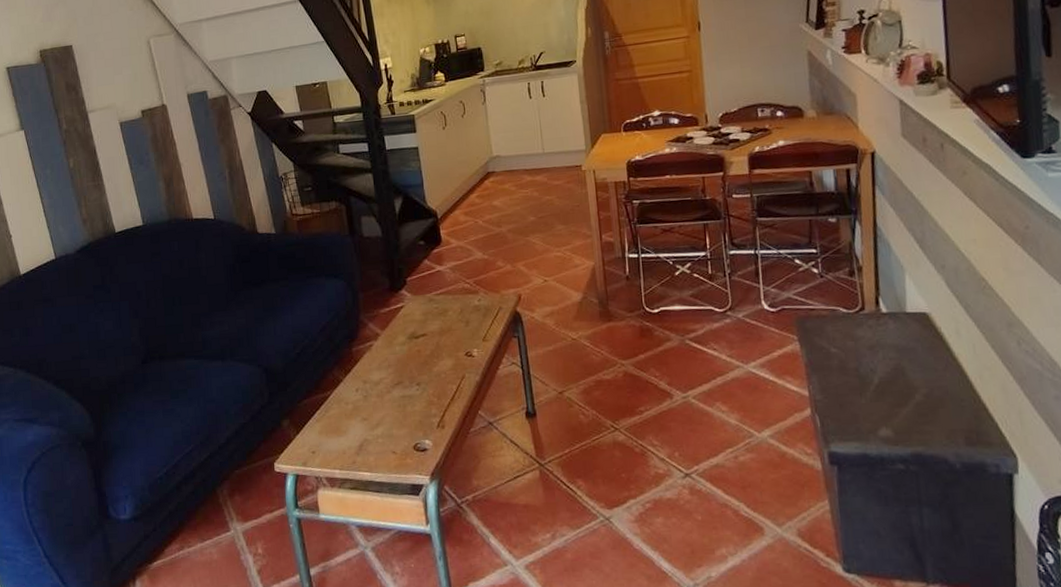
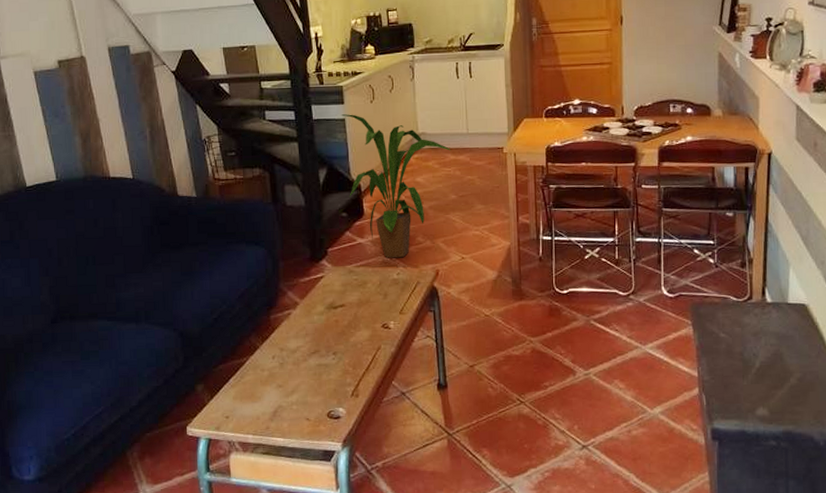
house plant: none [414,142,528,285] -> present [341,114,452,259]

